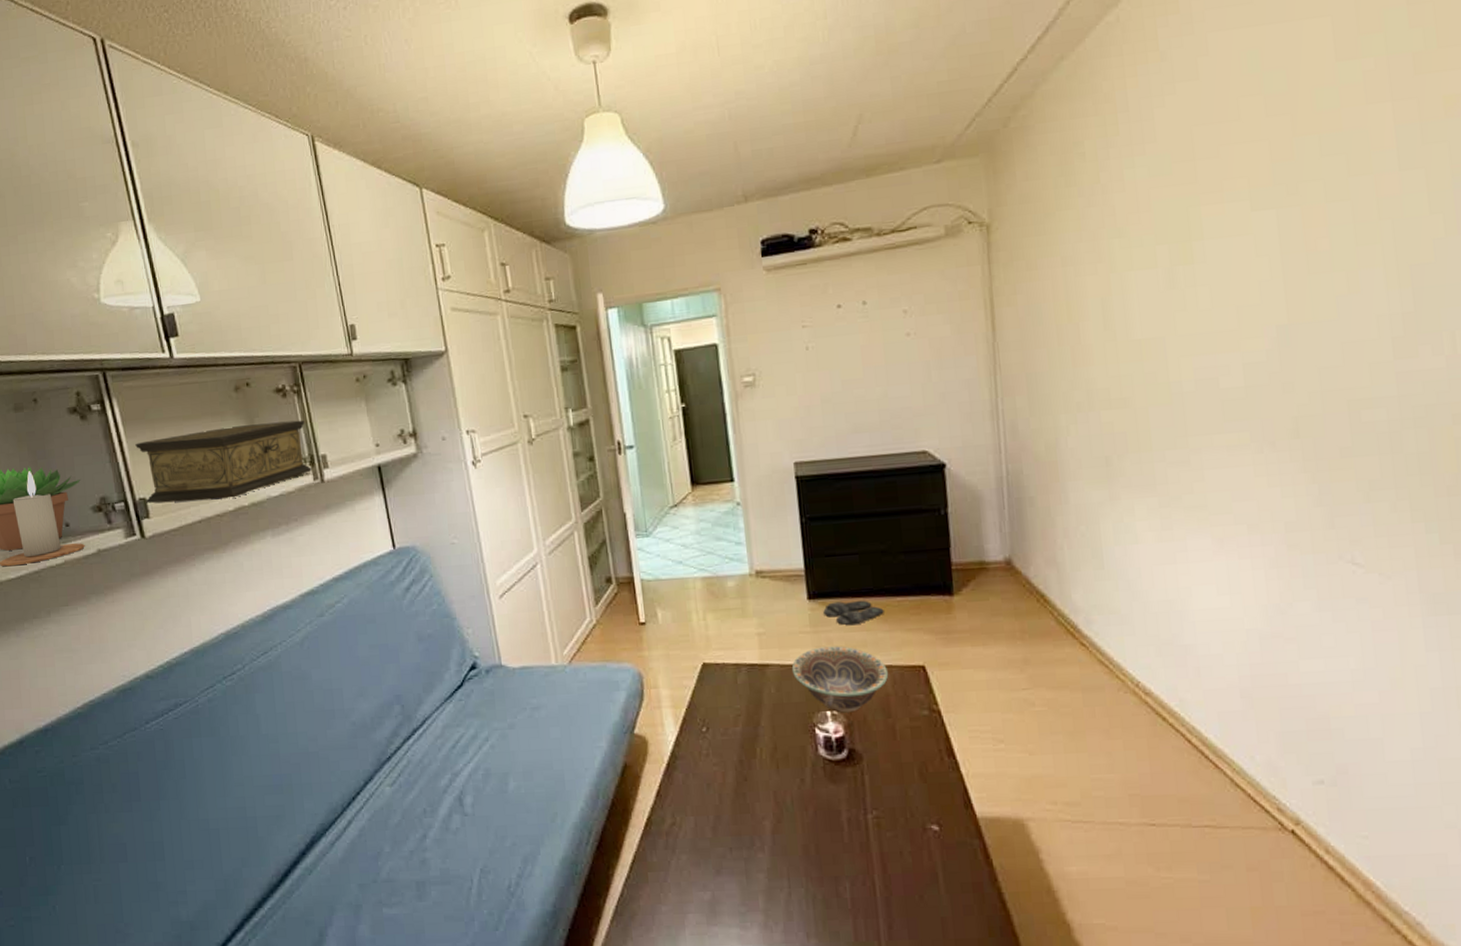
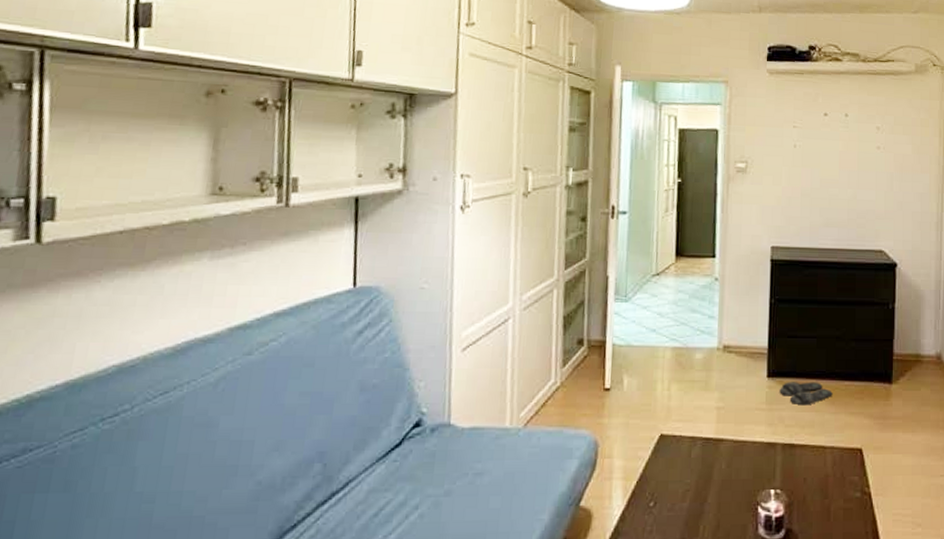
decorative box: present [135,420,312,504] -> none [53,132,281,211]
decorative bowl: present [791,646,889,713] -> none [744,425,830,492]

